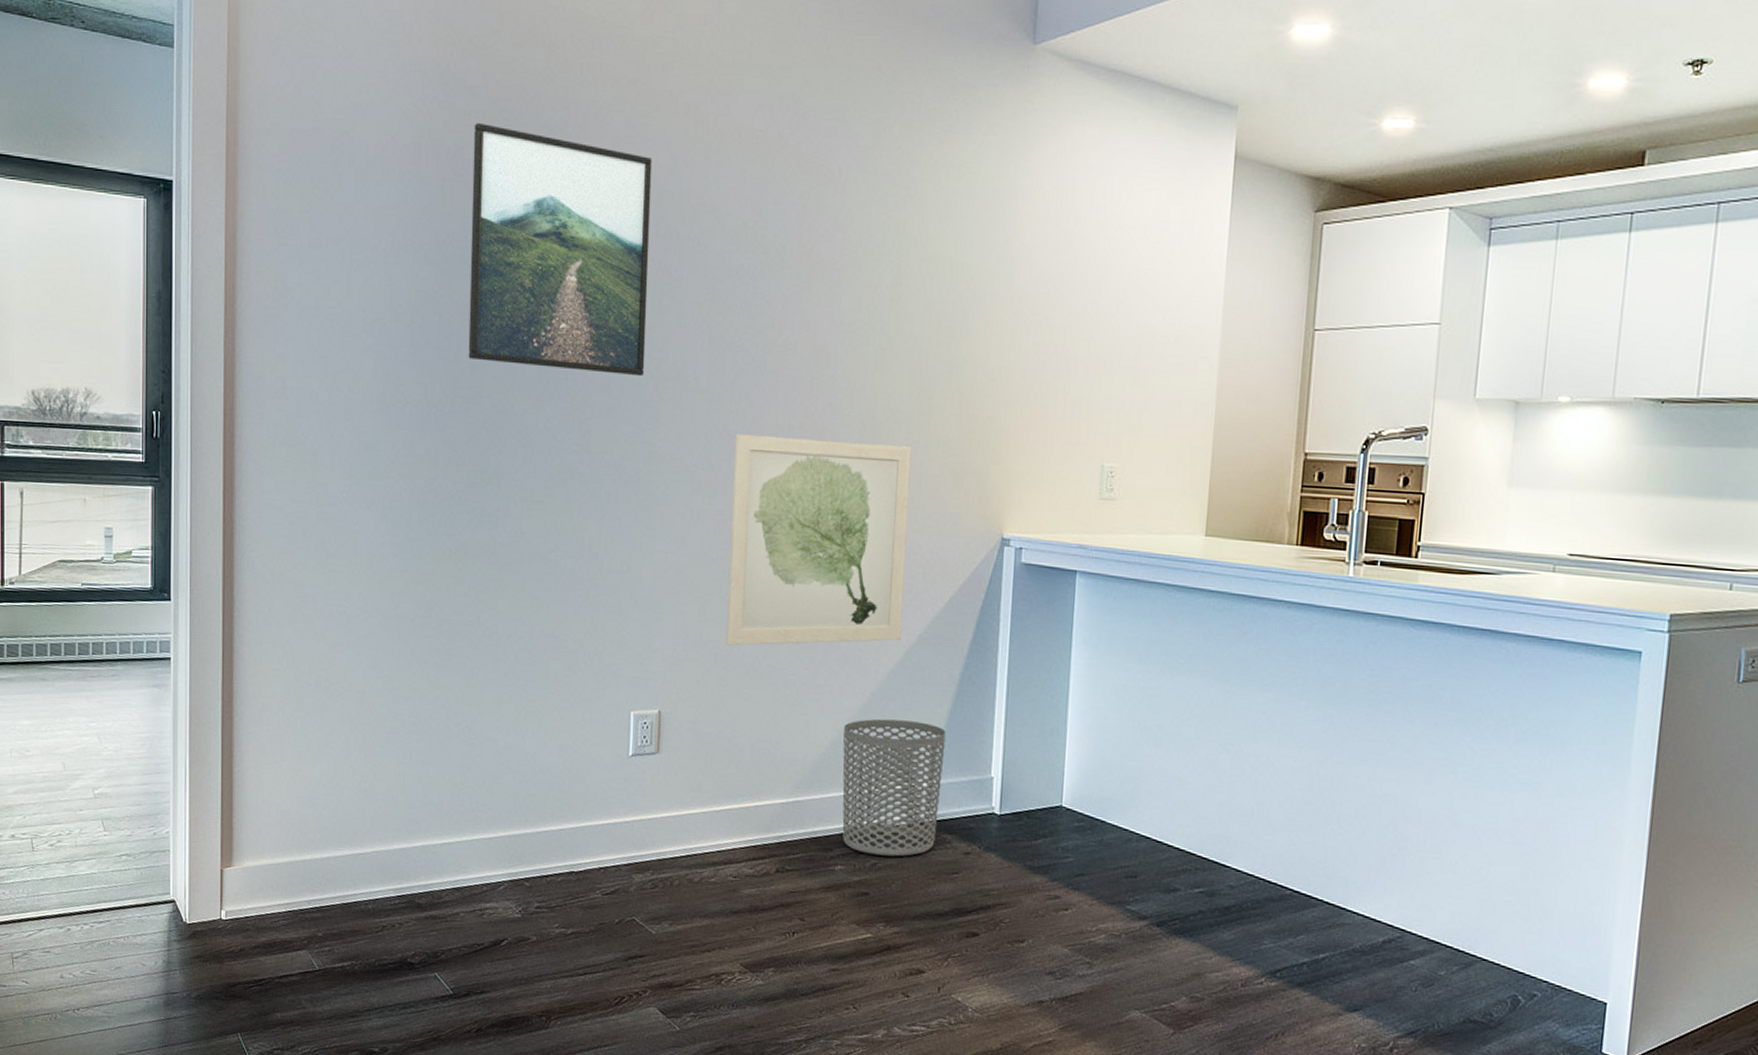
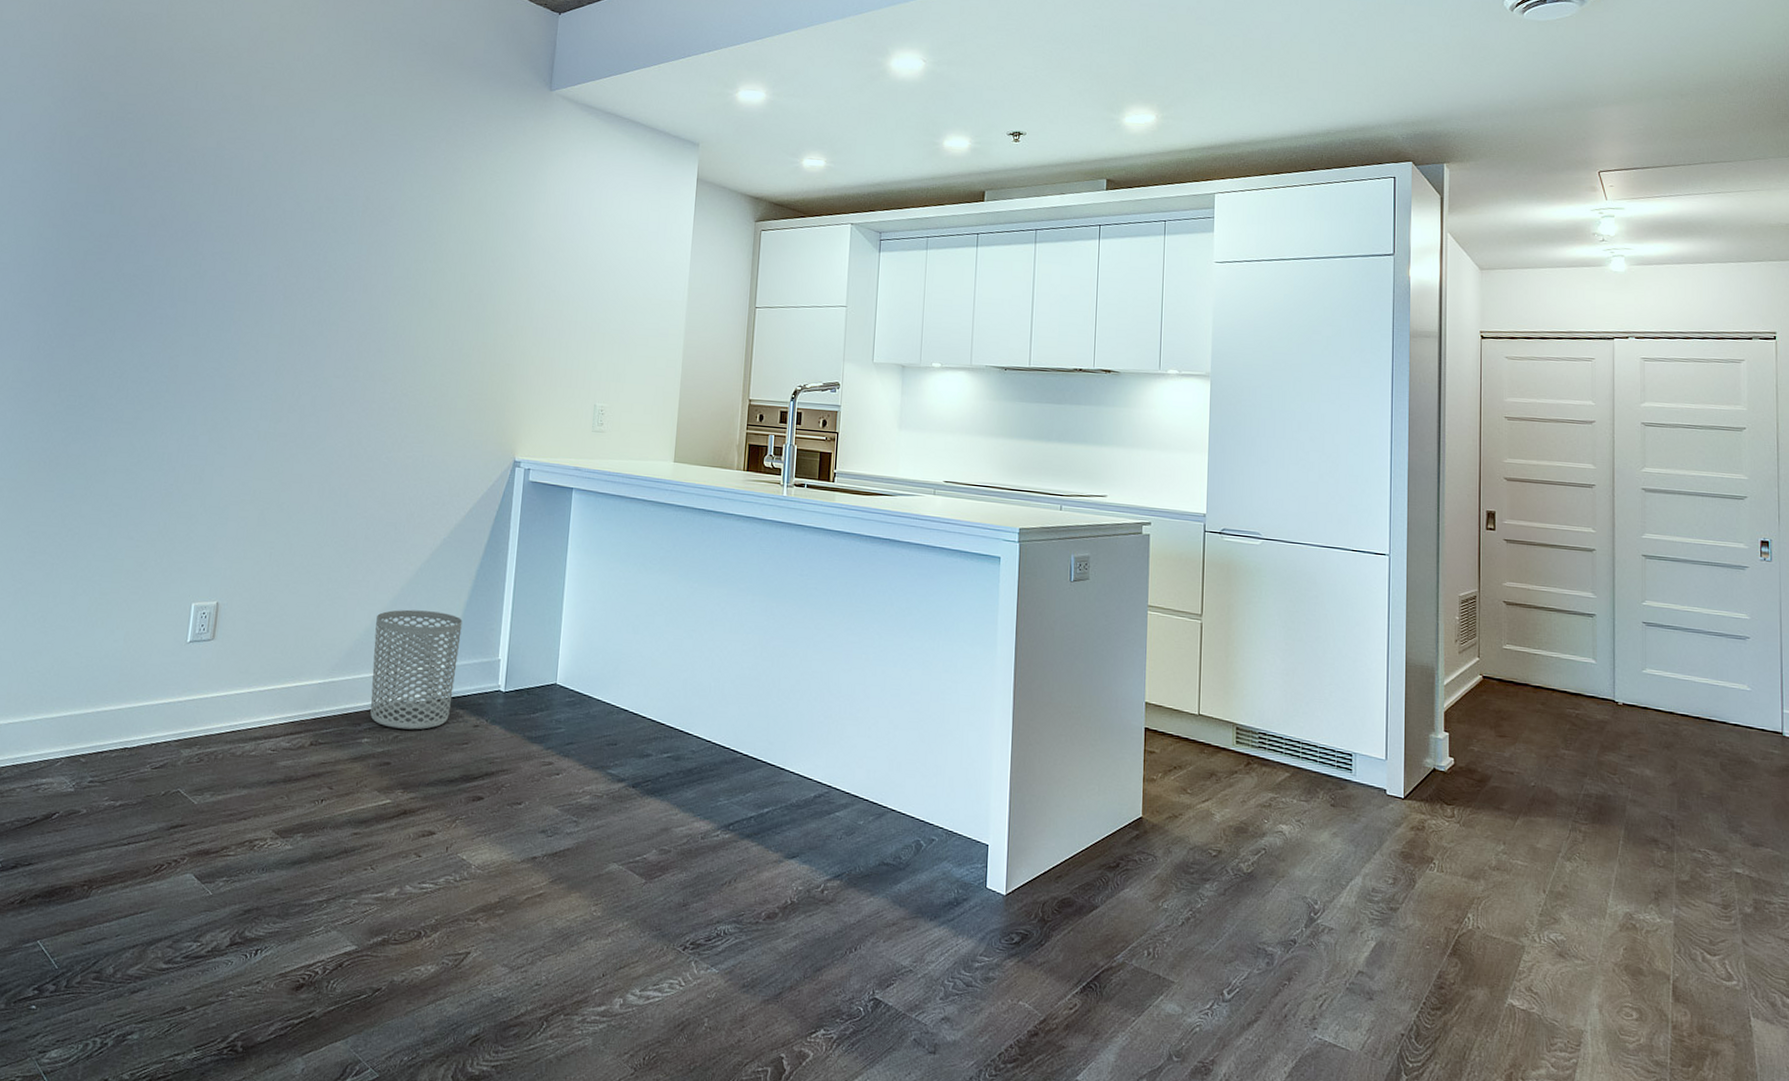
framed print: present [468,122,653,377] -> none [78,120,249,324]
wall art: present [725,433,912,646] -> none [279,371,444,547]

